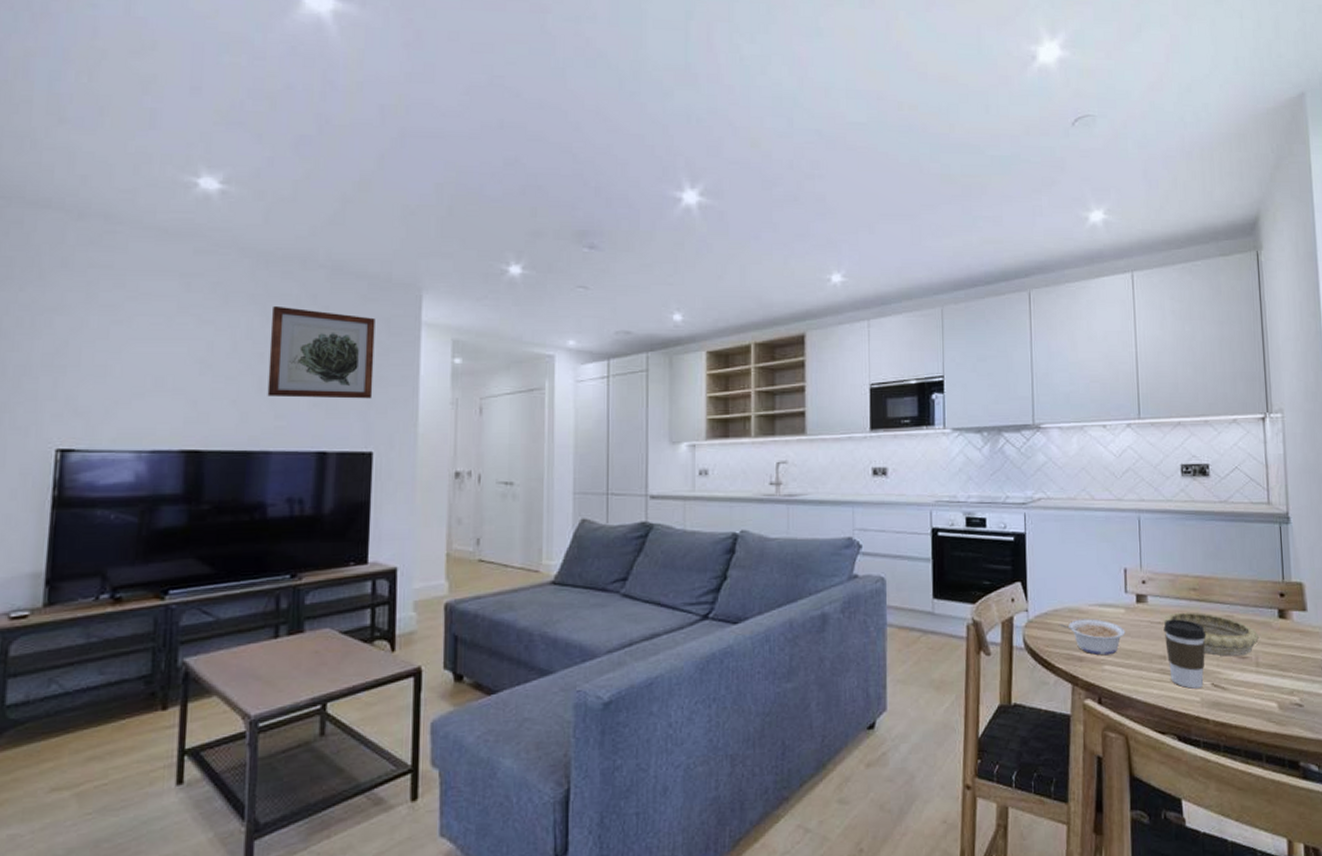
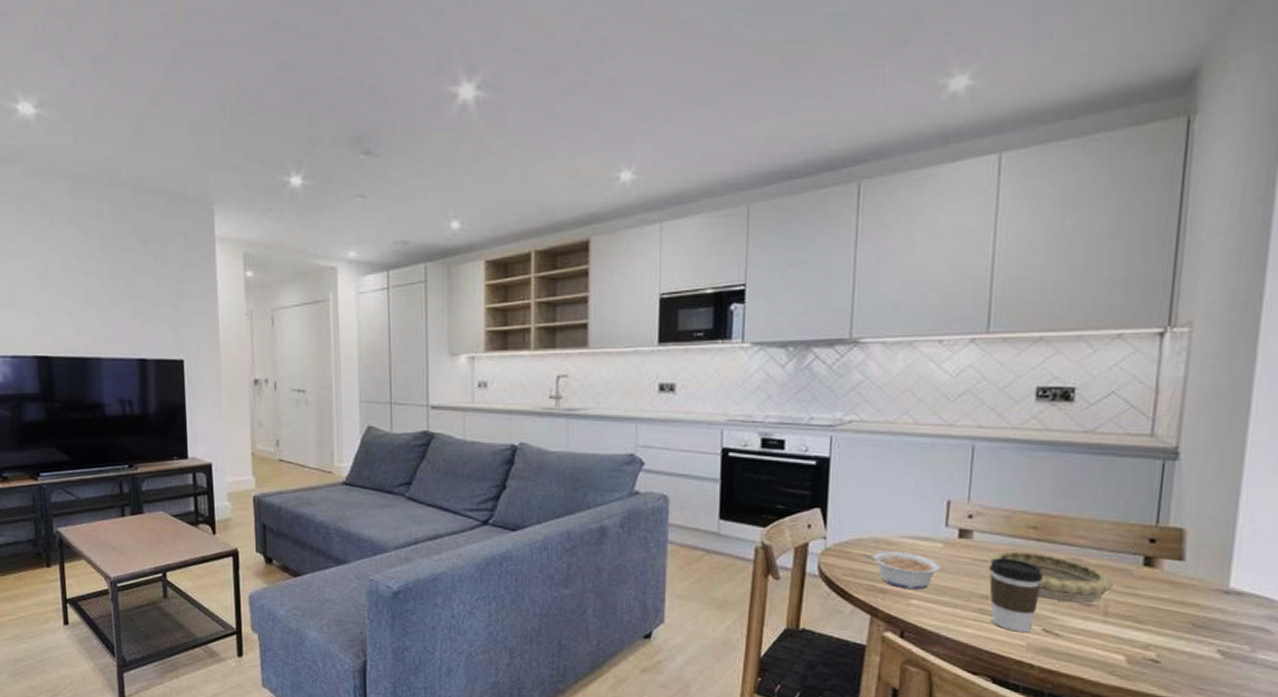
wall art: present [267,305,375,399] -> none [90,224,179,311]

